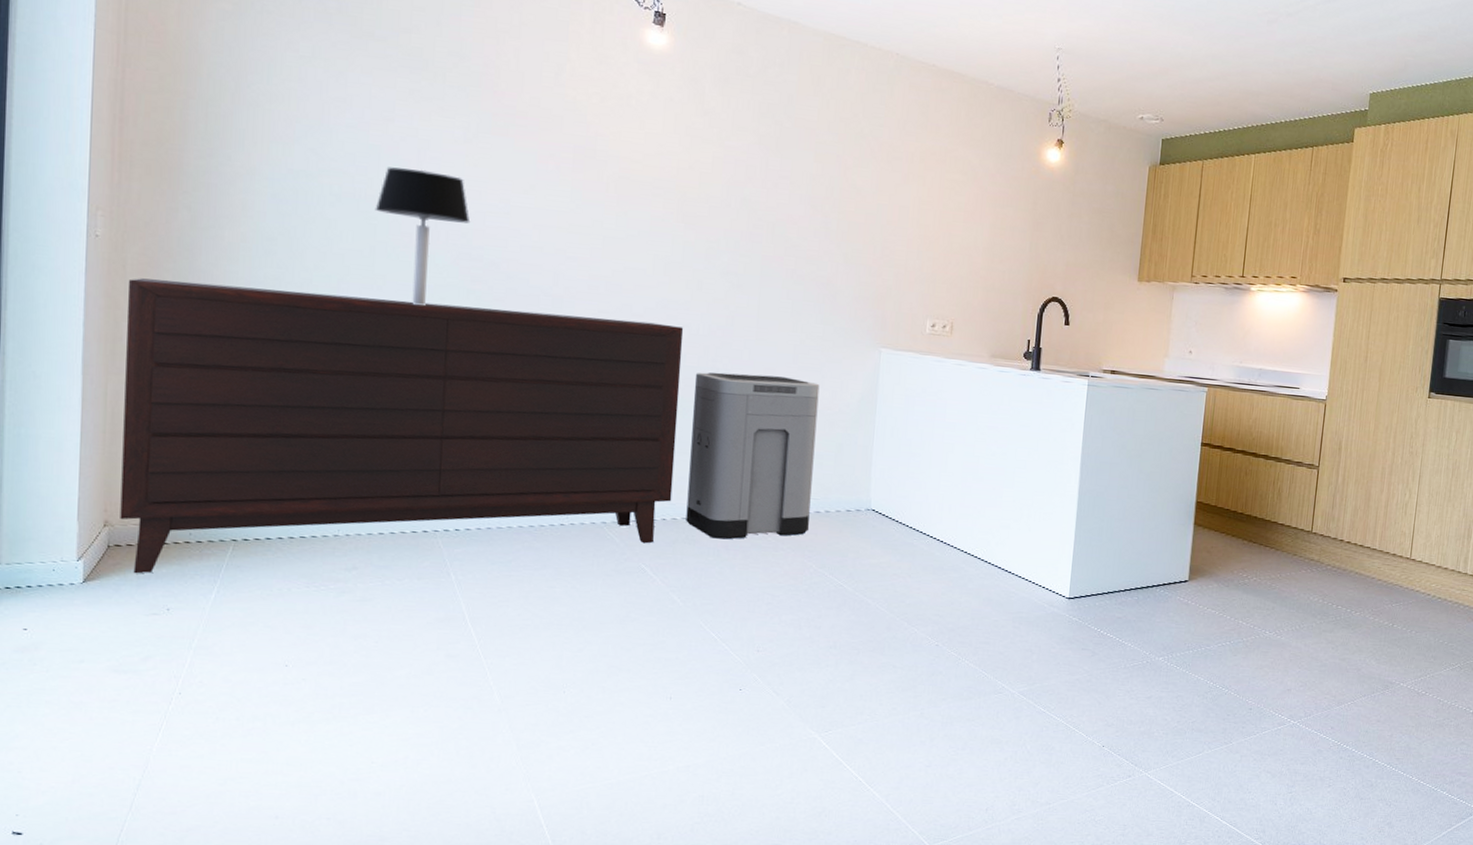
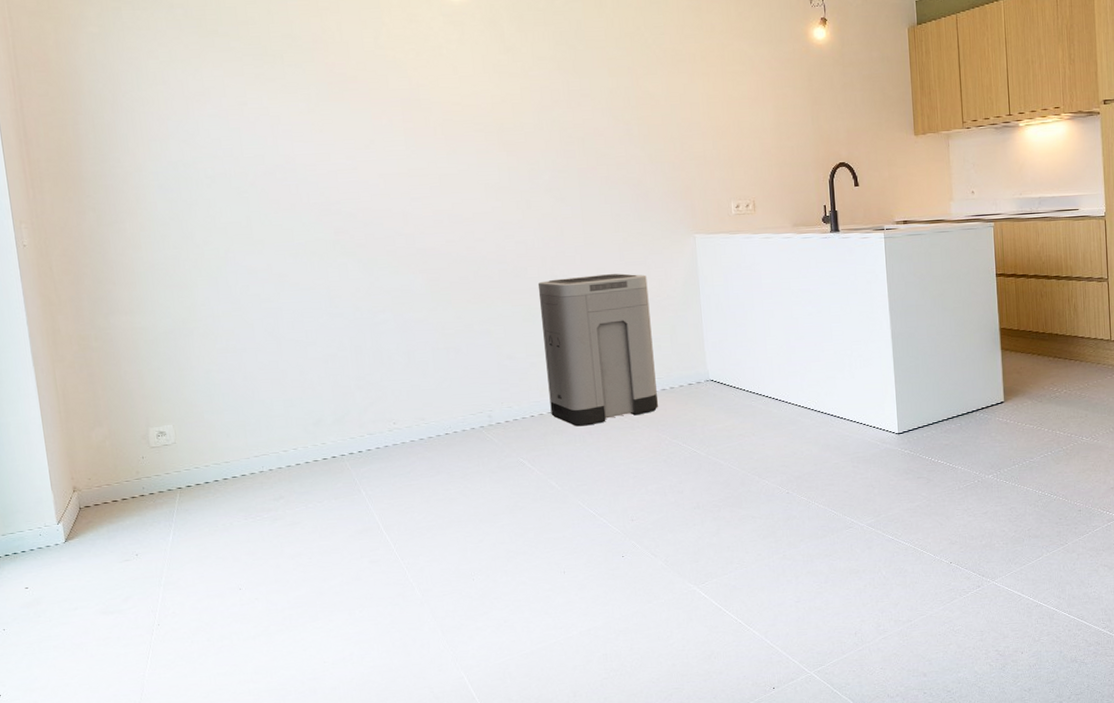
dresser: present [120,278,684,574] -> none [56,243,536,529]
table lamp: present [375,167,471,305] -> none [244,142,326,261]

